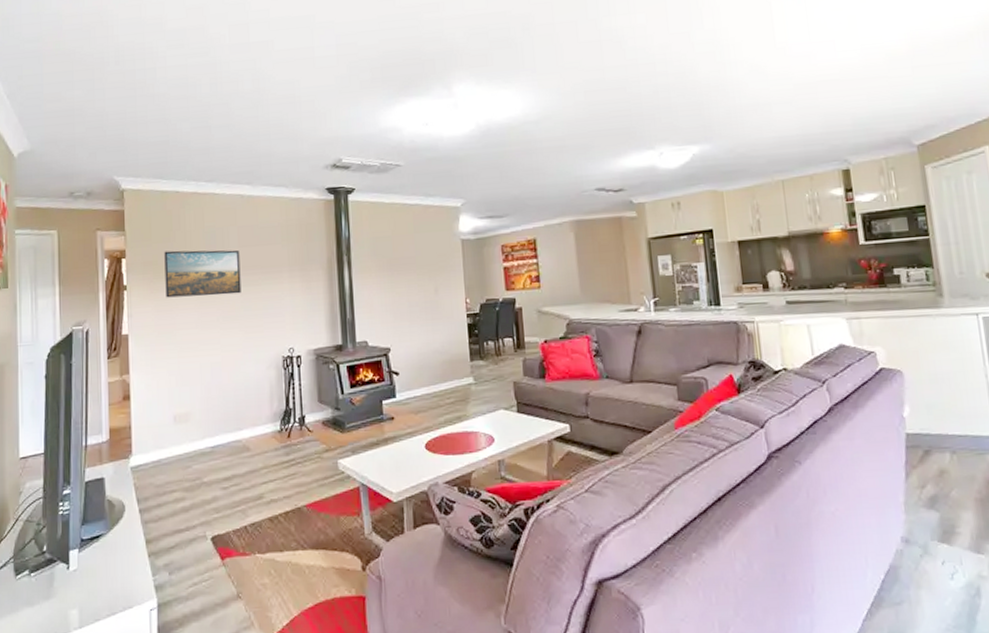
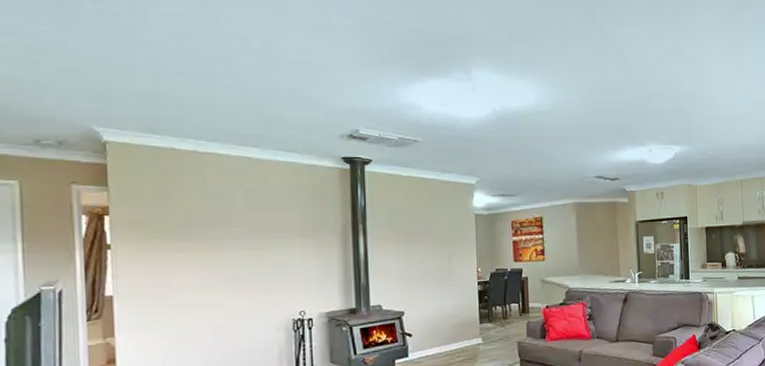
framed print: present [164,250,241,298] -> none [157,210,248,259]

